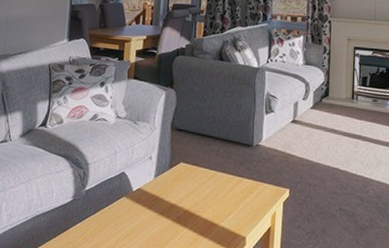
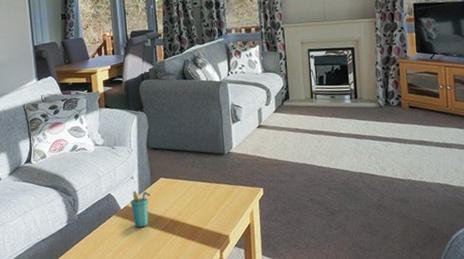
cup: none [144,172,167,215] -> present [130,191,150,228]

